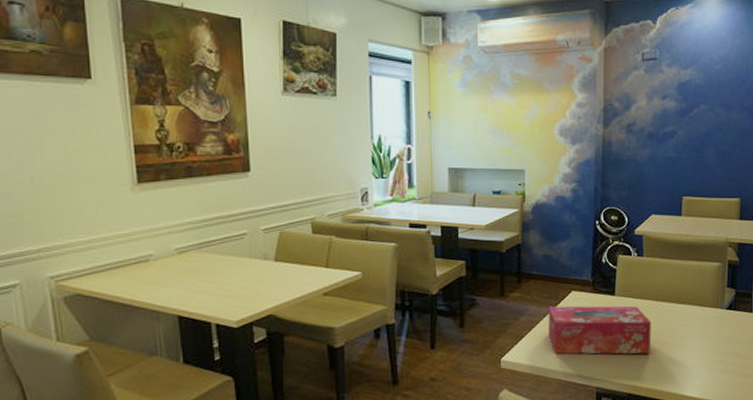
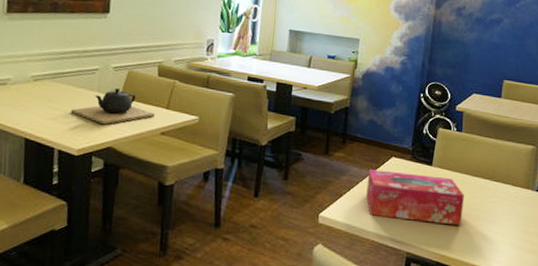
teapot: none [223,252,314,291] -> present [70,88,155,124]

